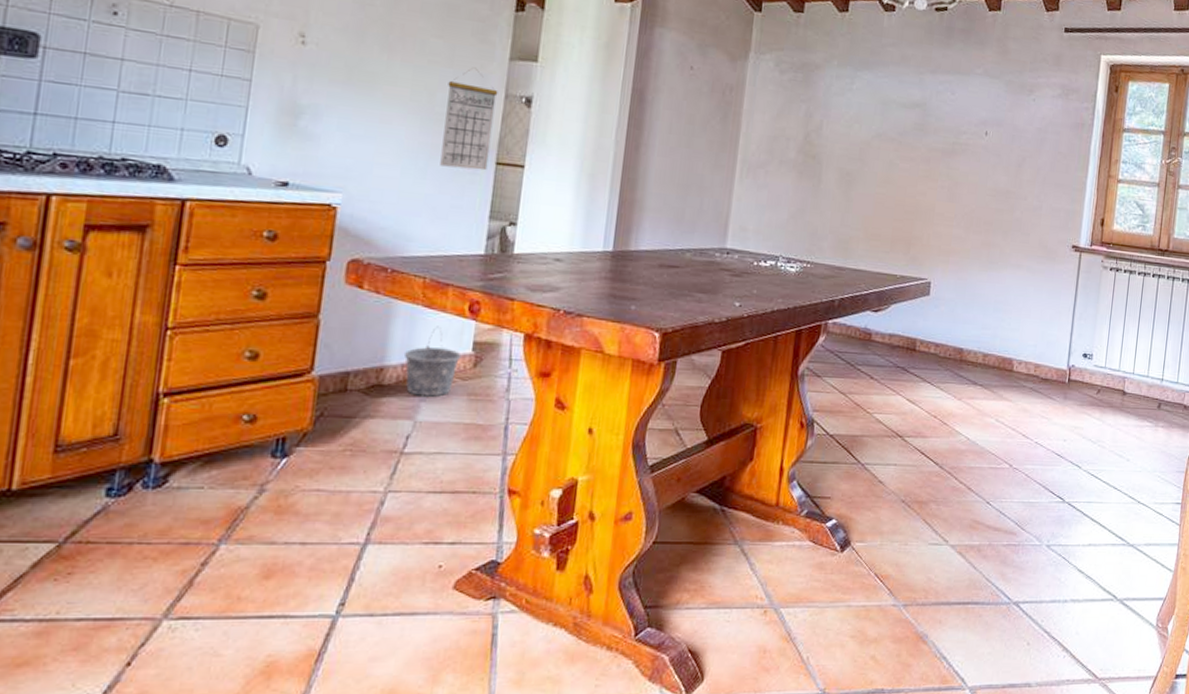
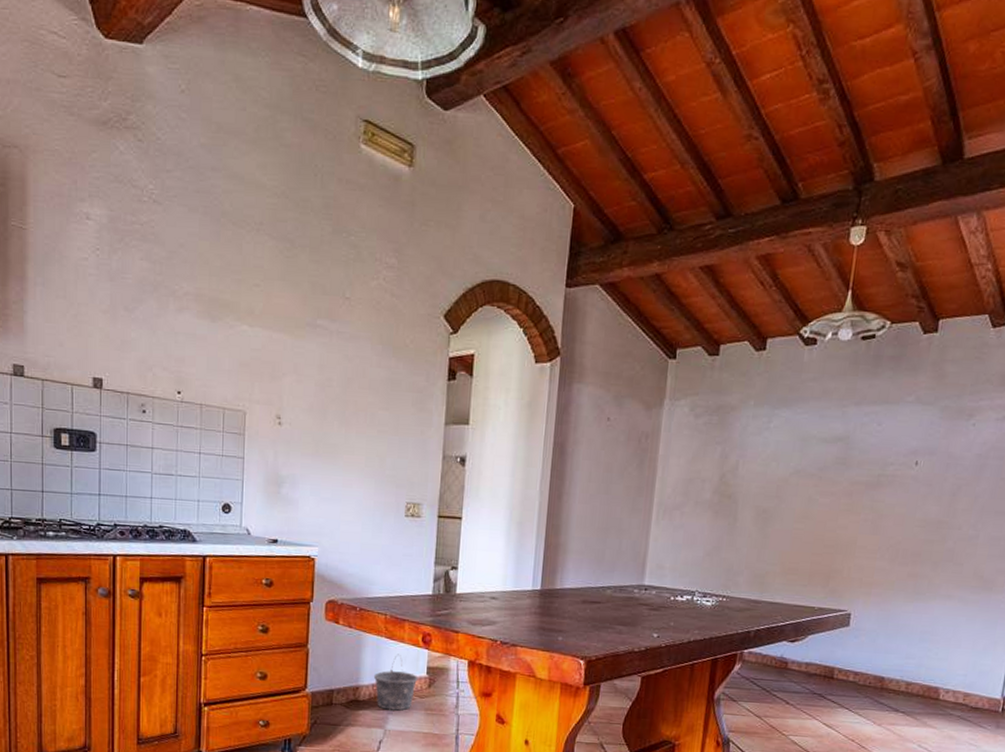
calendar: present [440,67,498,171] -> none [392,434,437,523]

